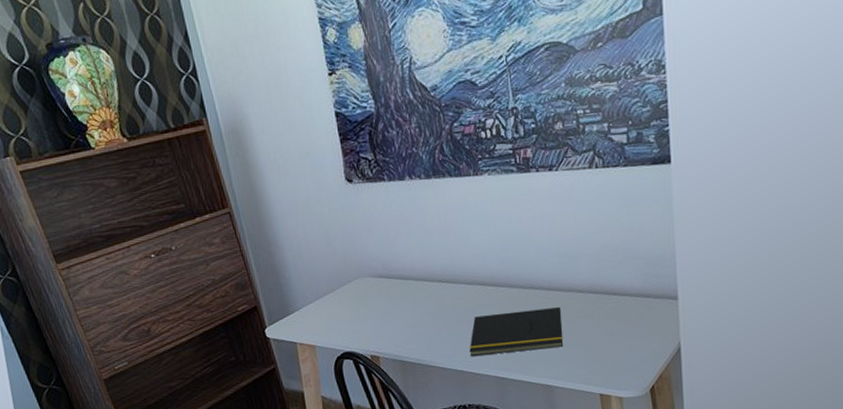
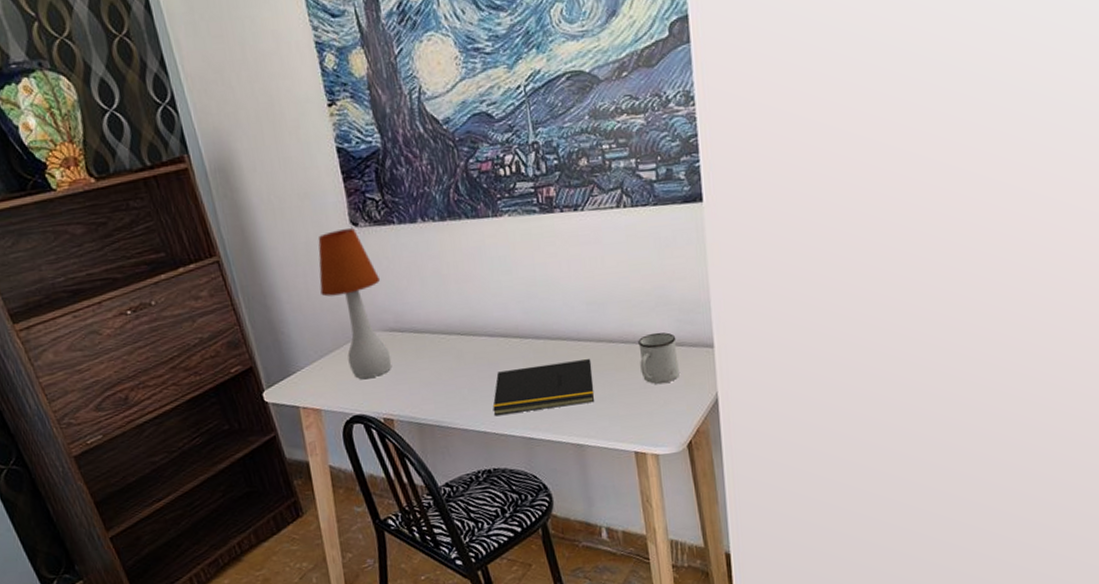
table lamp: none [316,185,379,319] -> present [318,228,392,379]
mug: none [606,284,644,333] -> present [638,332,679,385]

